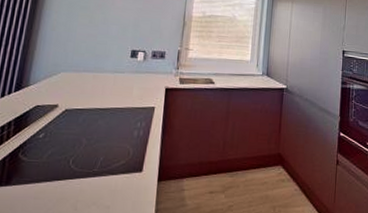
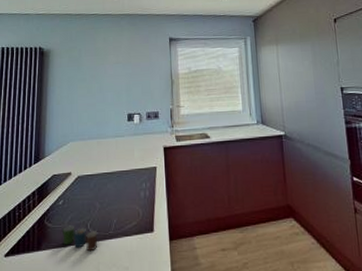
cup: none [38,160,80,189] -> present [63,225,98,252]

